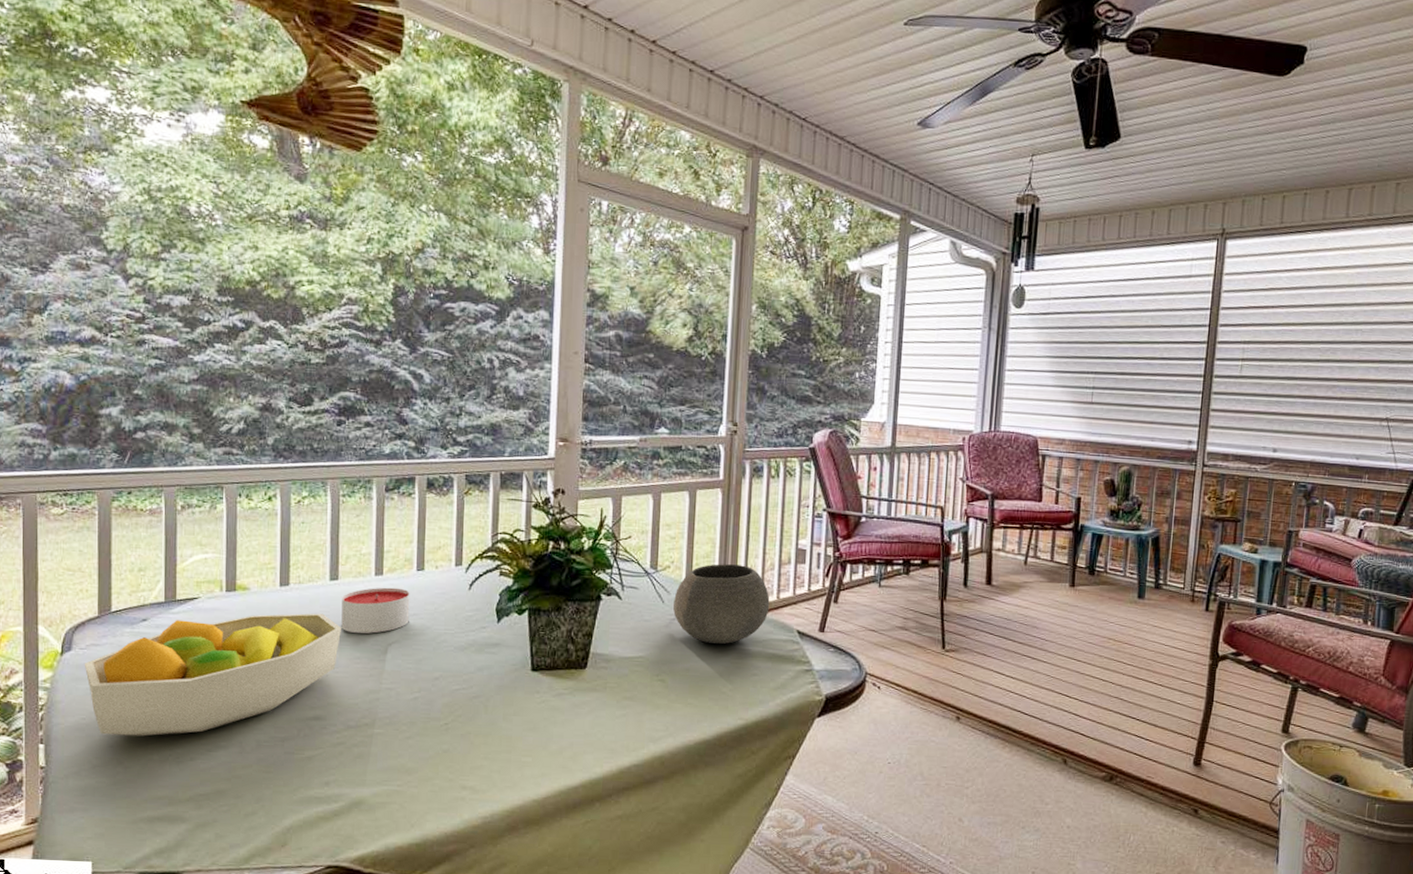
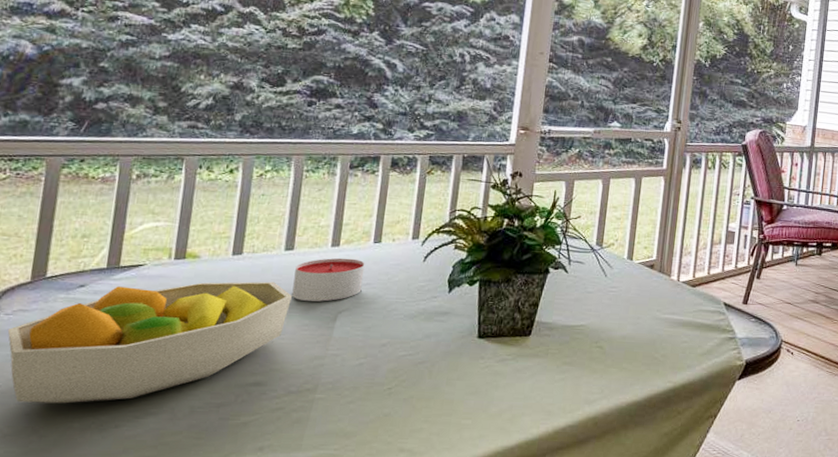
bowl: present [673,564,770,645] -> none [614,242,702,315]

